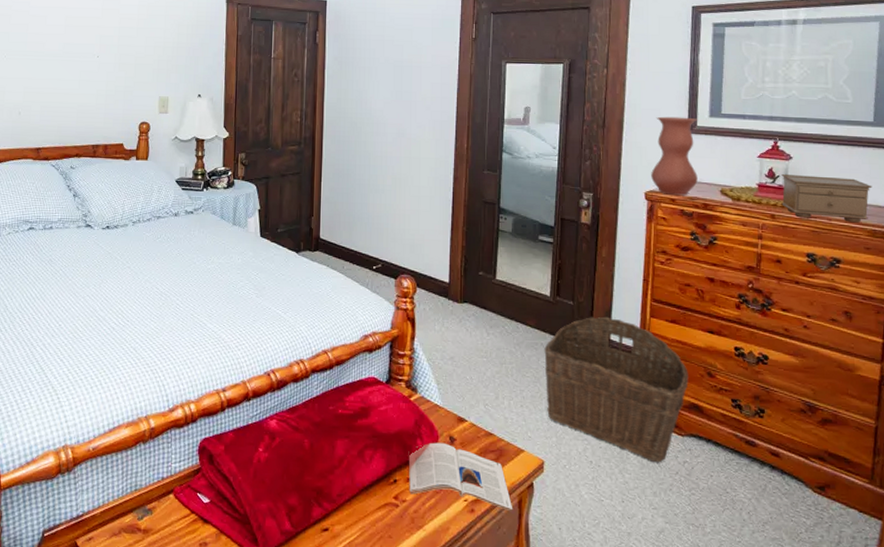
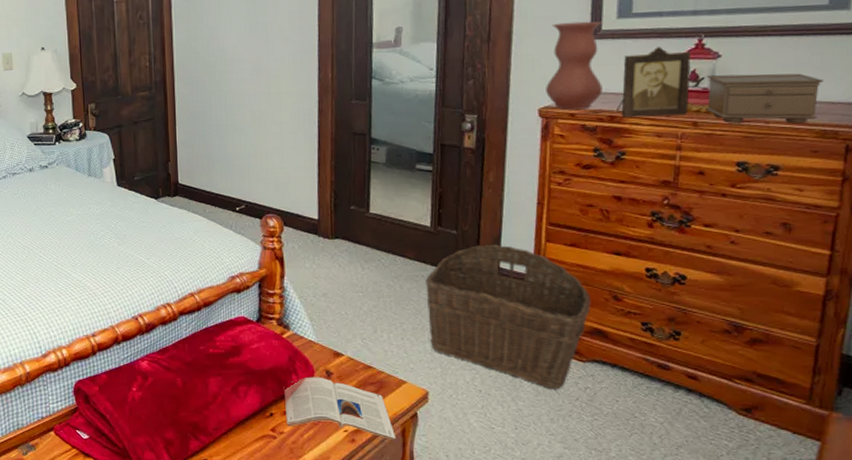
photo frame: none [709,145,769,208] -> present [617,47,692,118]

